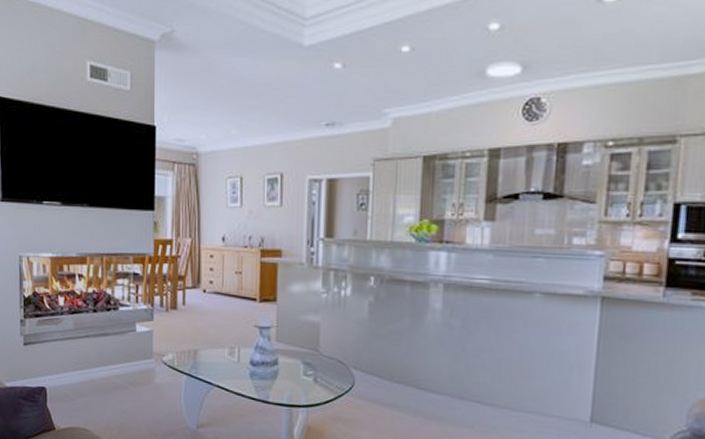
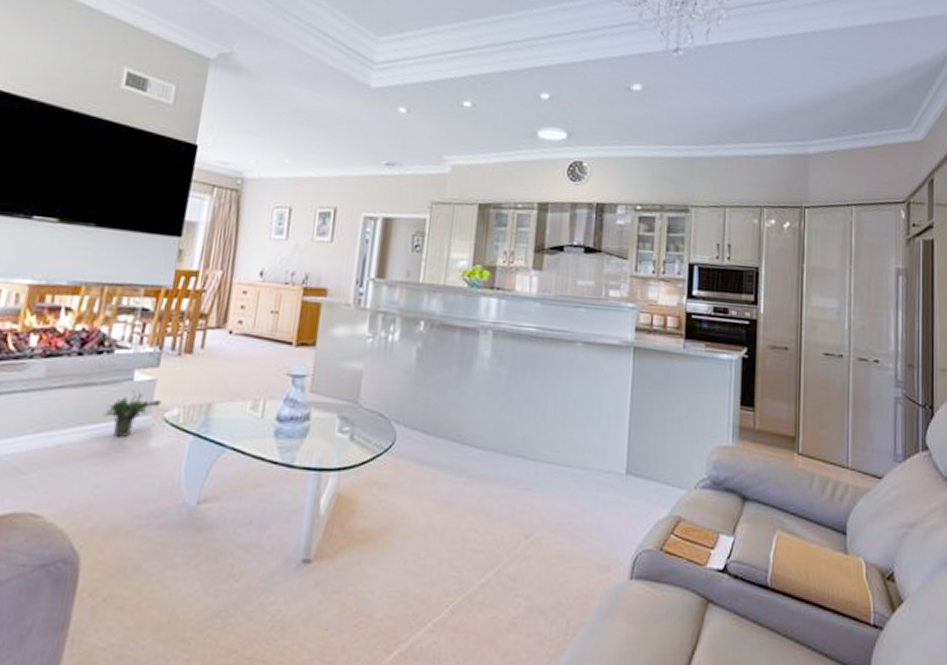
potted plant: none [119,339,159,376] -> present [104,390,162,438]

